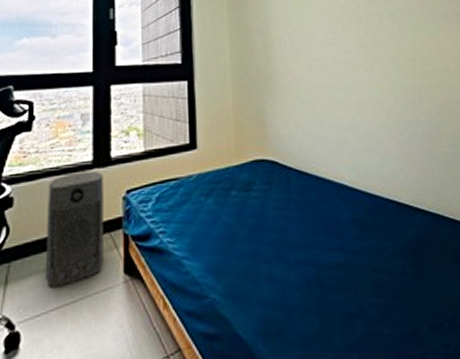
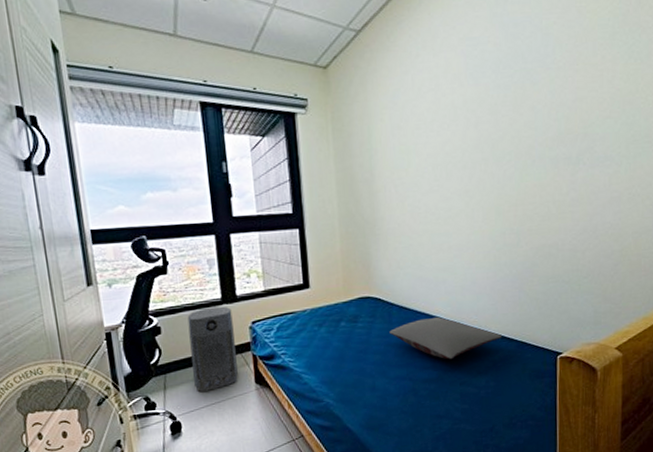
pillow: none [288,183,415,238] -> present [389,316,502,360]

